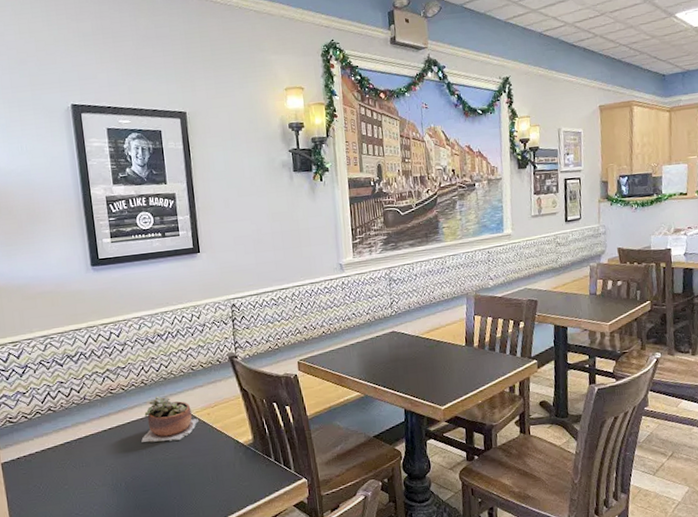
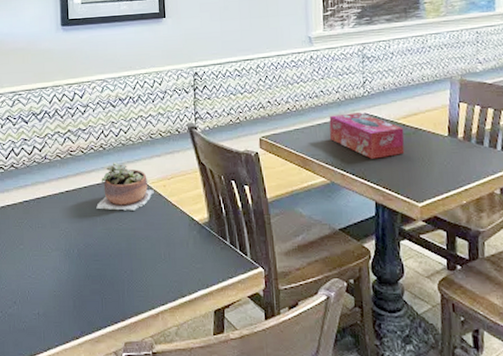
tissue box: none [361,330,429,372] -> present [329,111,405,159]

